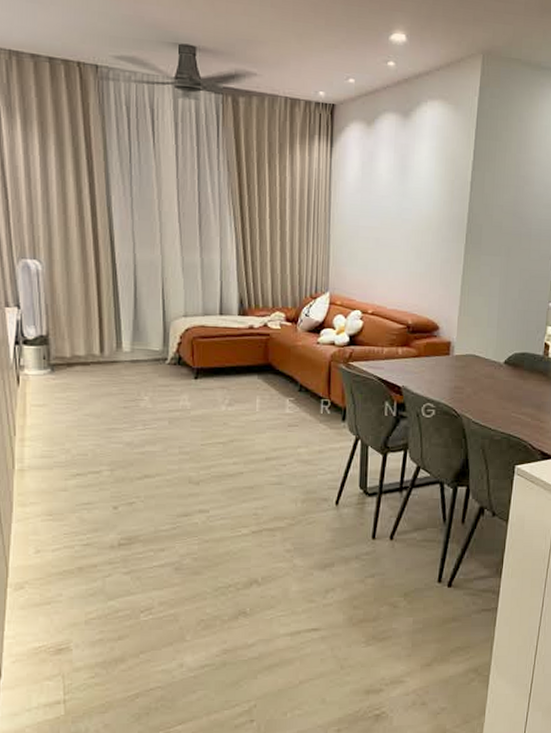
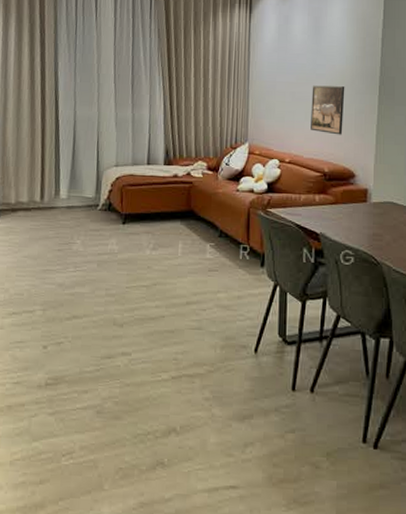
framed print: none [395,231,432,286] -> present [311,85,345,135]

